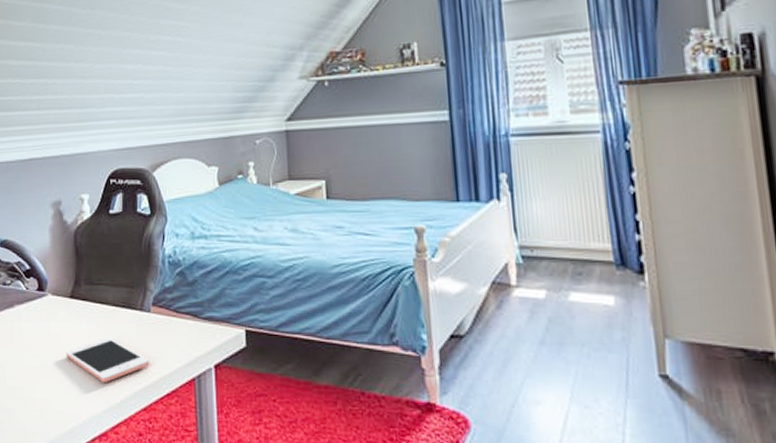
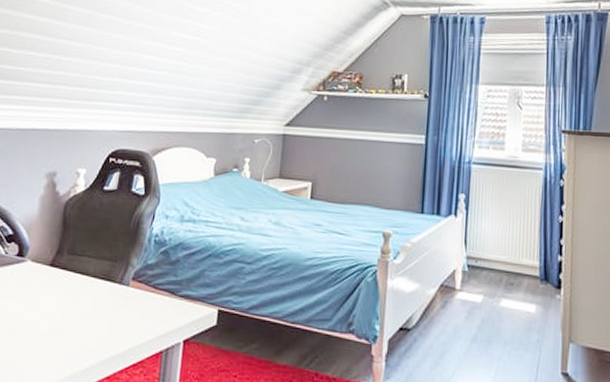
cell phone: present [66,337,150,383] -> none [36,306,121,351]

